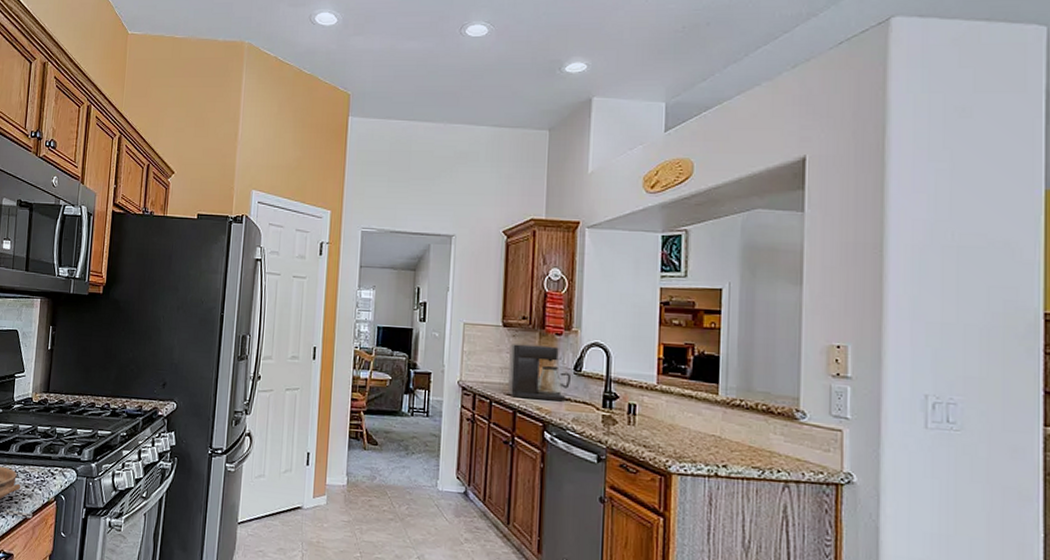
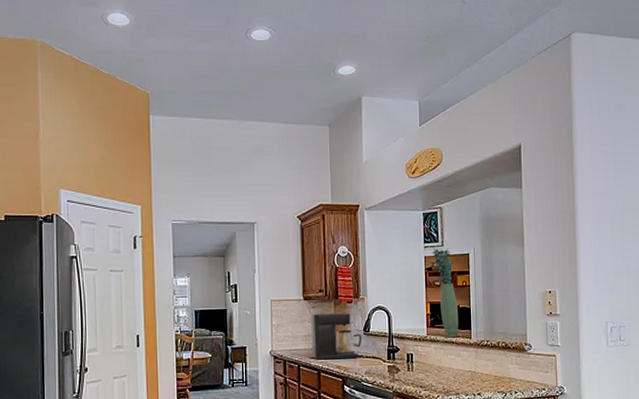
vase: none [670,276,703,392] -> present [432,246,459,338]

